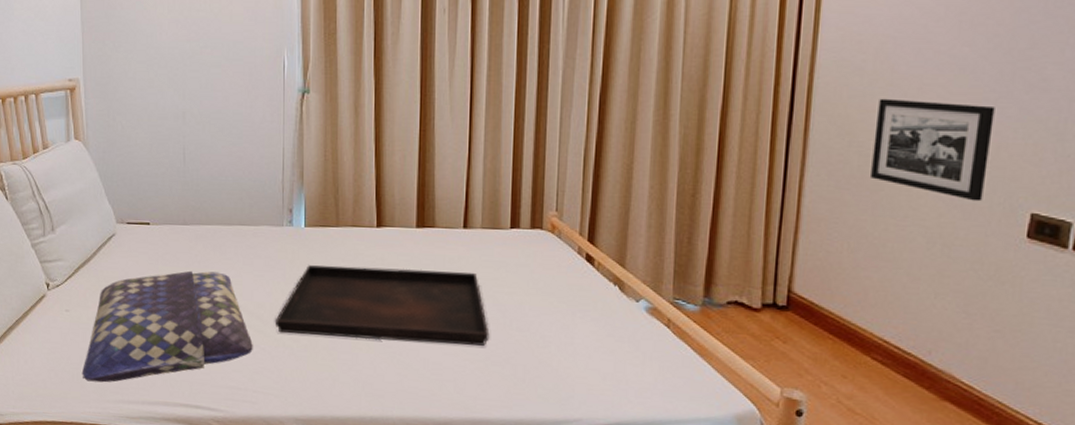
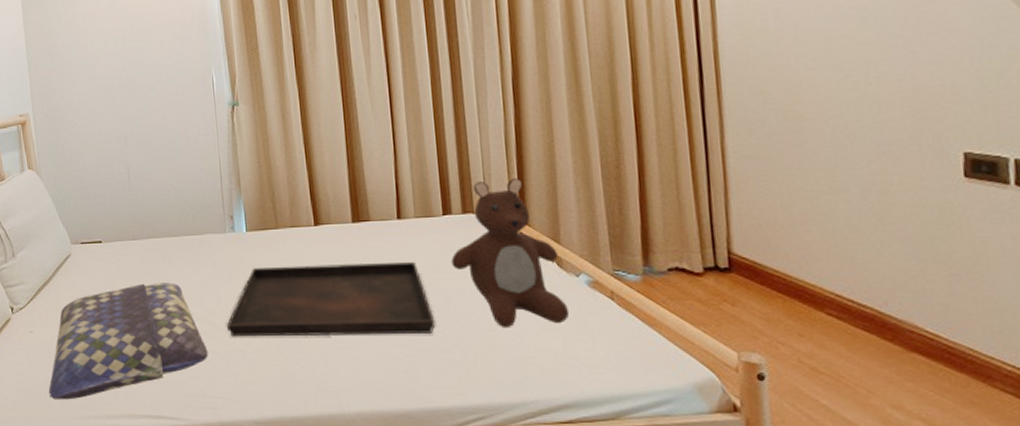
teddy bear: none [513,198,623,347] -> present [451,178,569,327]
picture frame: present [871,98,995,202] -> none [786,51,910,146]

